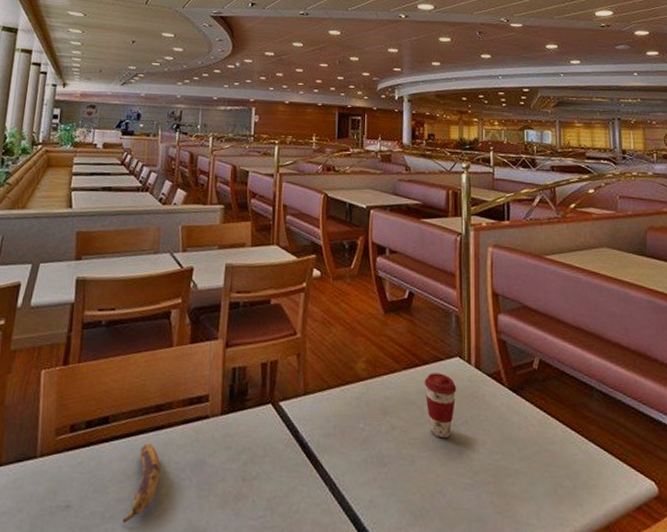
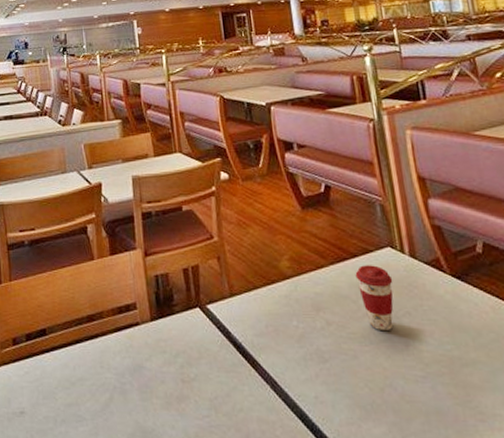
banana: present [123,443,161,523] -> none [74,352,103,426]

